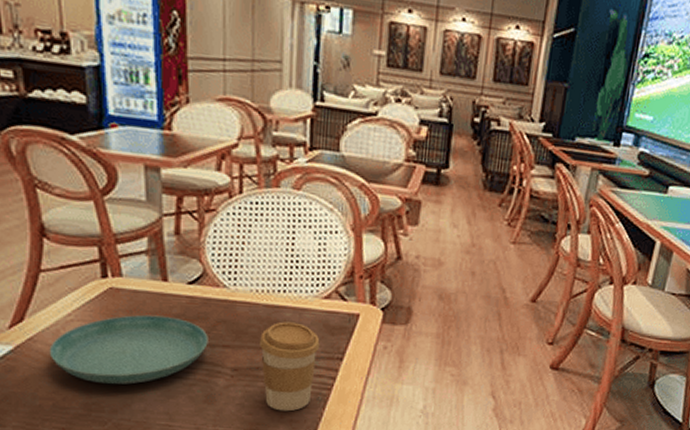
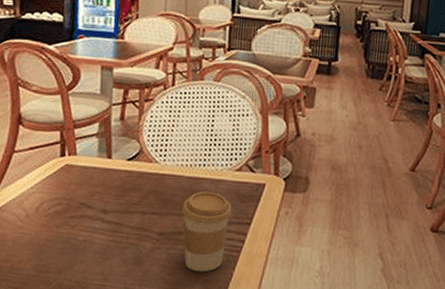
saucer: present [49,314,208,385] -> none [12,187,141,248]

